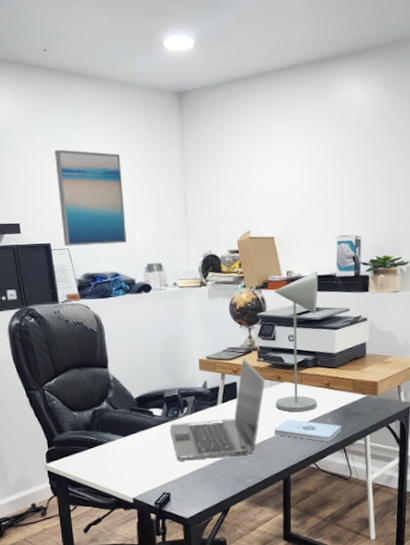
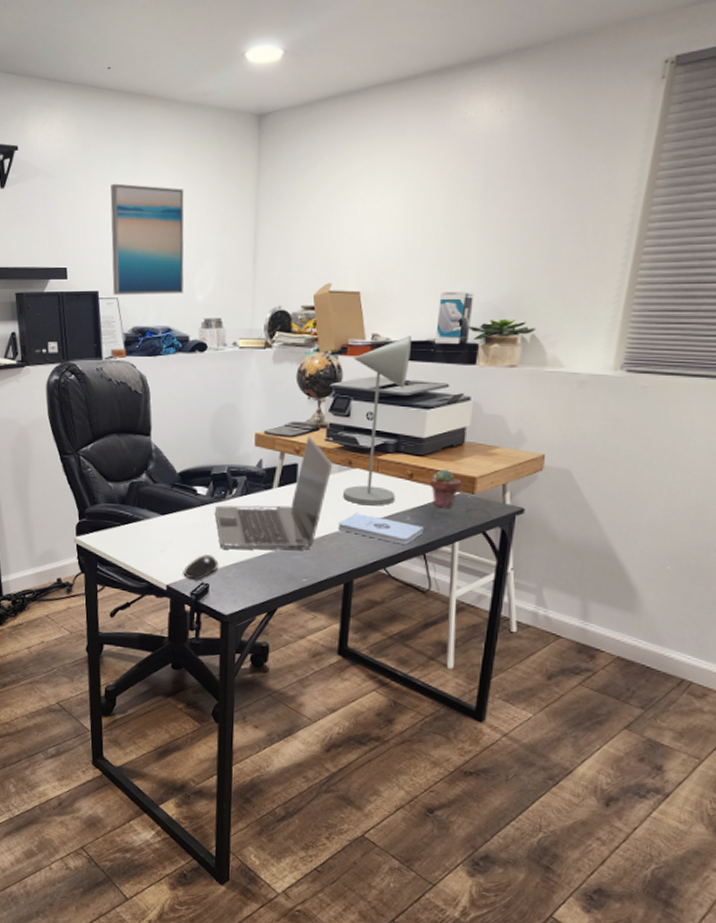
computer mouse: none [147,467,177,491] -> present [183,555,219,580]
potted succulent: none [342,377,367,409] -> present [429,469,462,508]

